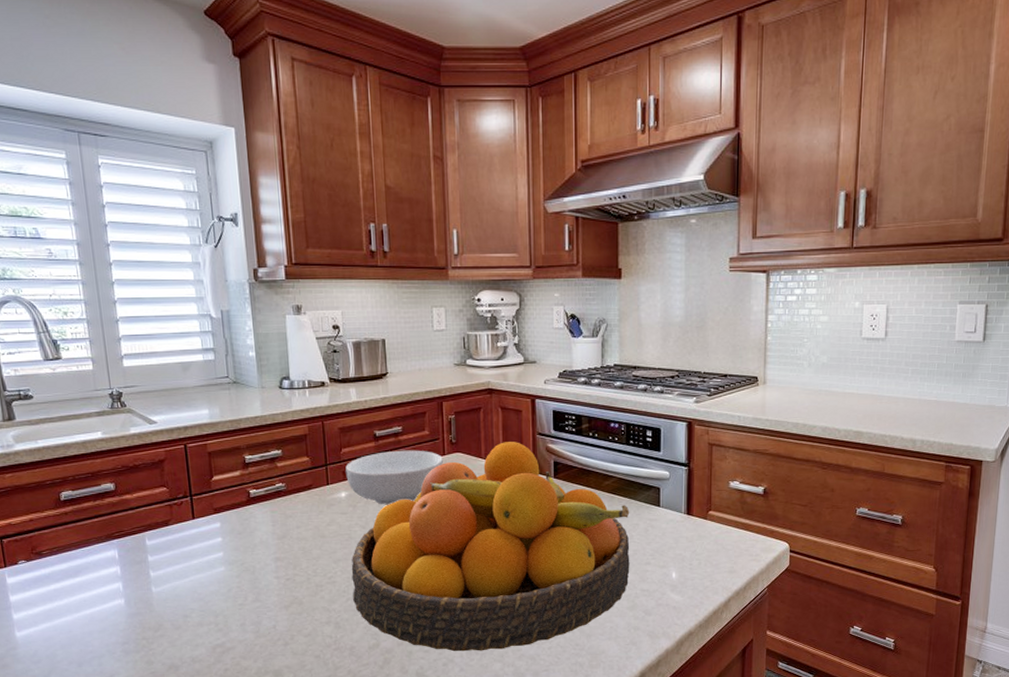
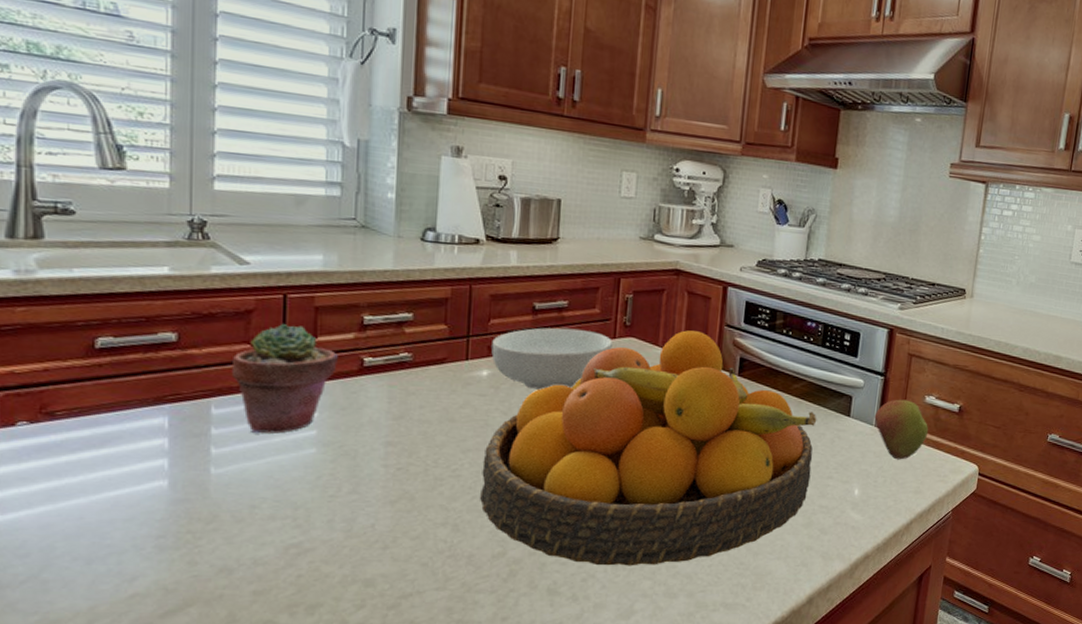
potted succulent: none [155,469,232,559] -> present [233,324,339,434]
apple: none [683,486,736,543] -> present [874,399,929,460]

